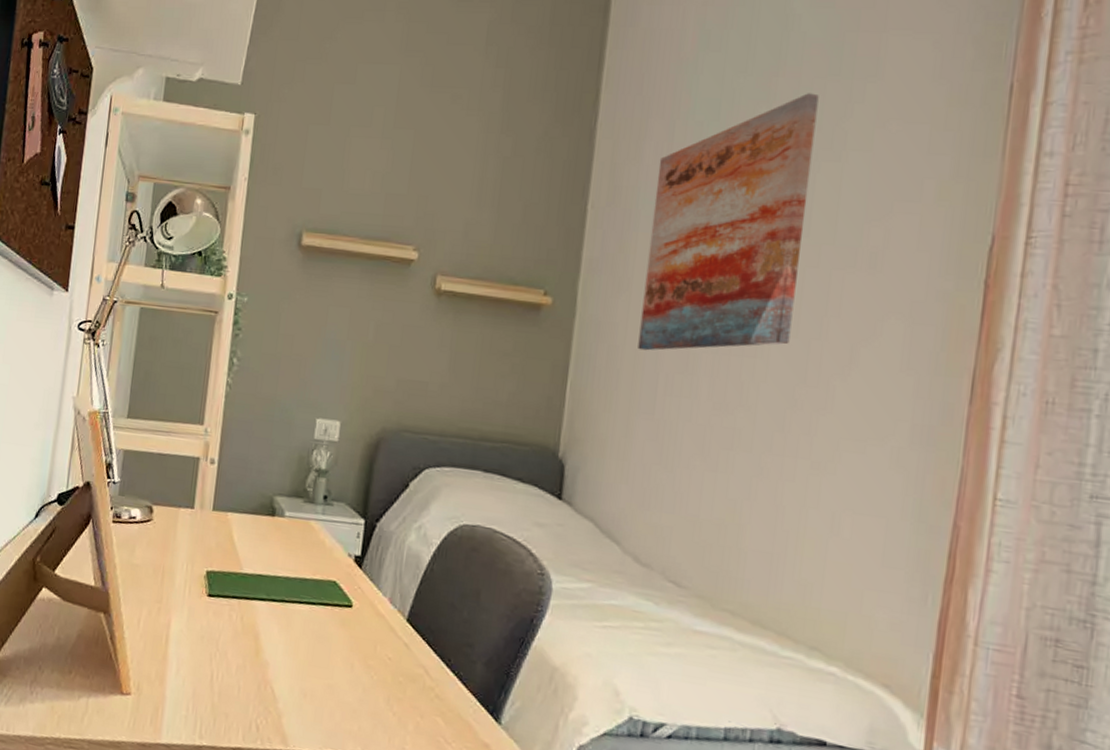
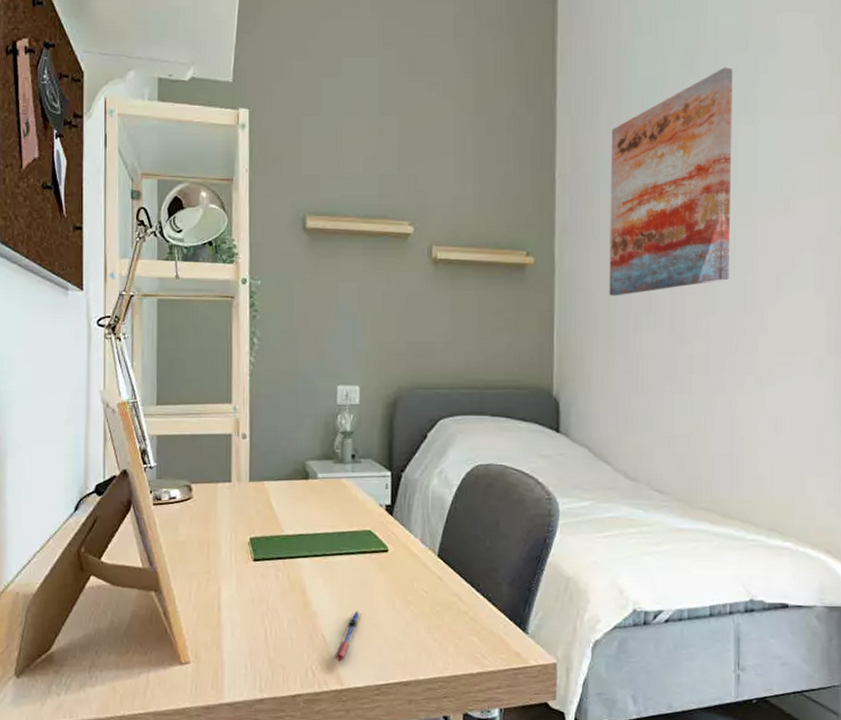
pen: none [281,667,317,720] -> present [334,610,362,661]

